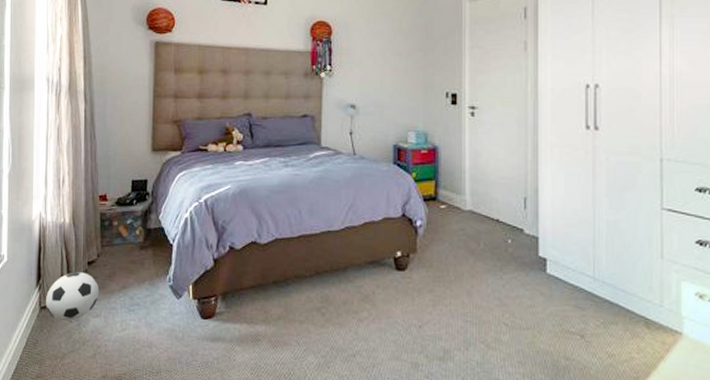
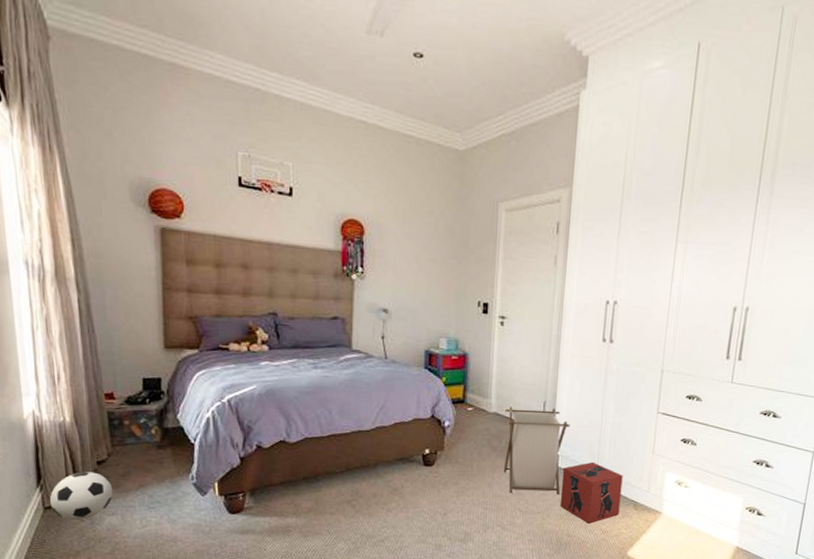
laundry basket: none [480,203,557,306] -> present [504,406,570,494]
storage box: none [552,267,627,344] -> present [559,461,623,524]

